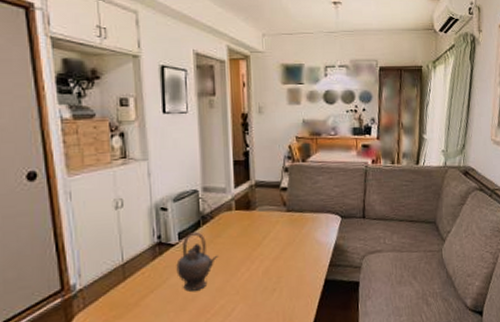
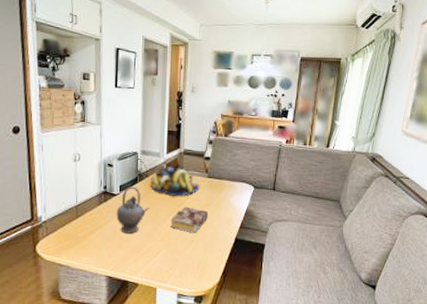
fruit bowl: none [217,203,277,238] -> present [150,167,199,196]
book: none [245,249,291,280] -> present [170,207,209,234]

